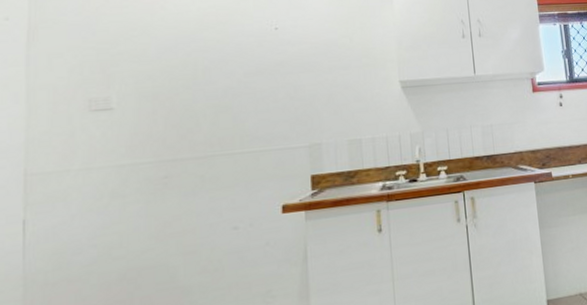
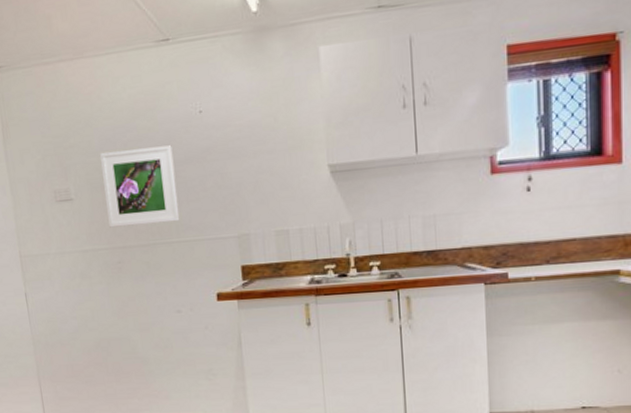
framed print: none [156,57,246,140] -> present [100,145,180,228]

